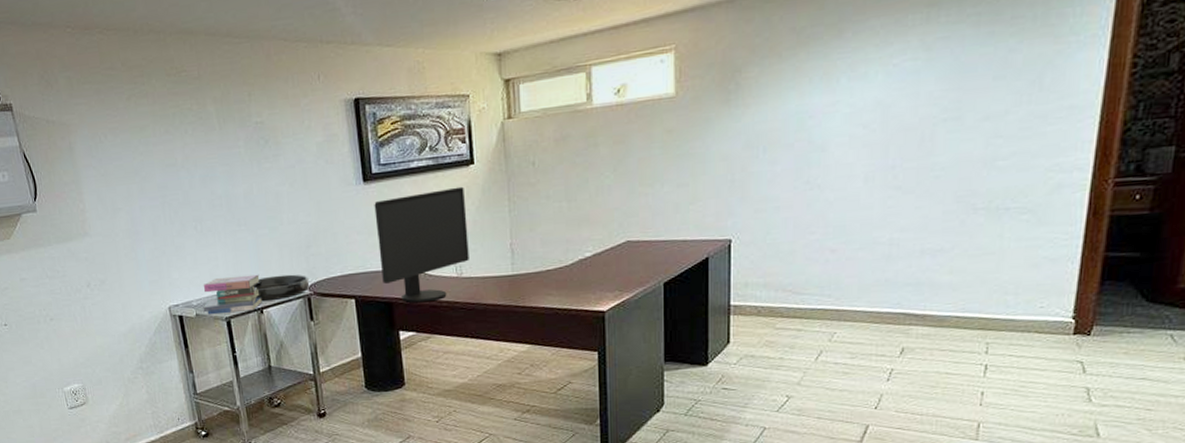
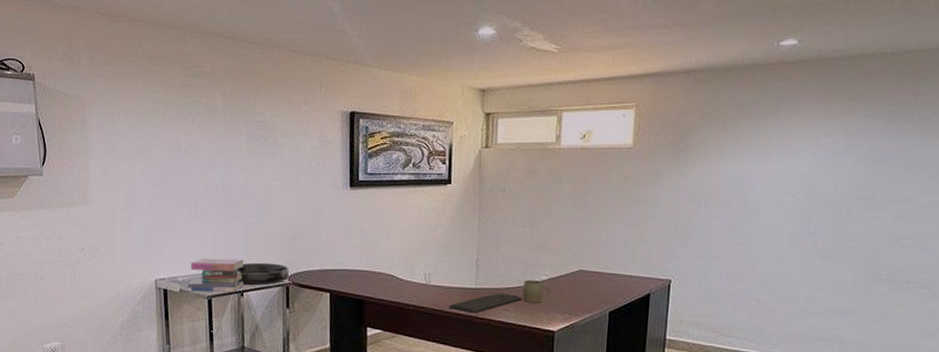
computer monitor: present [374,186,469,303] -> none [357,202,440,304]
computer keyboard: none [486,276,564,302] -> present [449,293,521,313]
mug: none [564,257,596,284] -> present [522,279,550,303]

